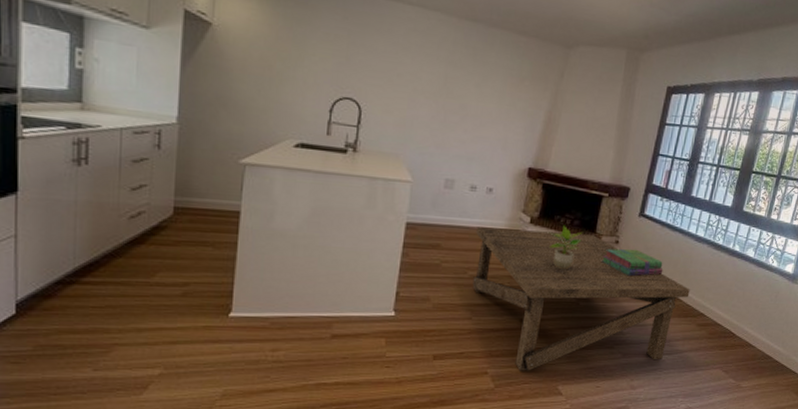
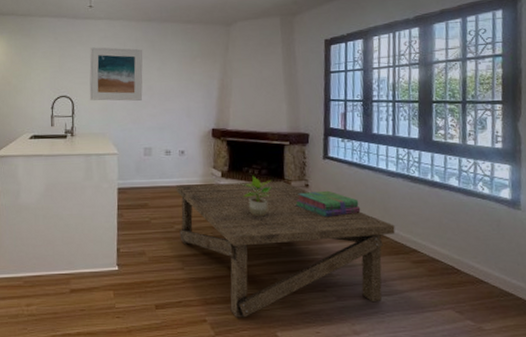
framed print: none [383,40,462,121] -> present [89,47,143,101]

